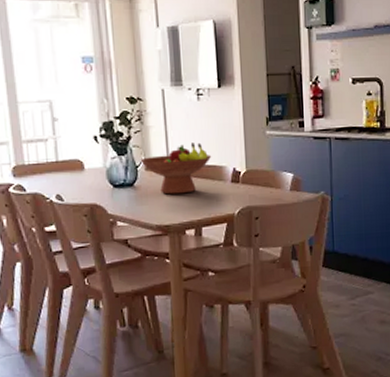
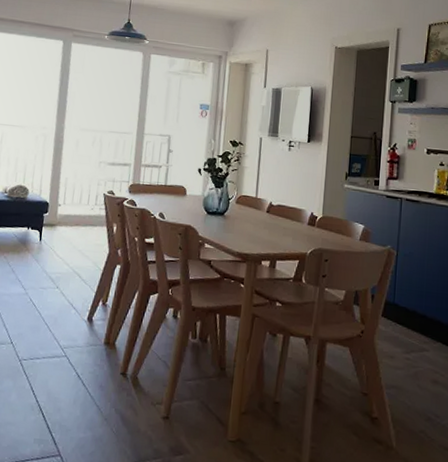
fruit bowl: present [140,142,212,195] -> none [233,185,294,229]

